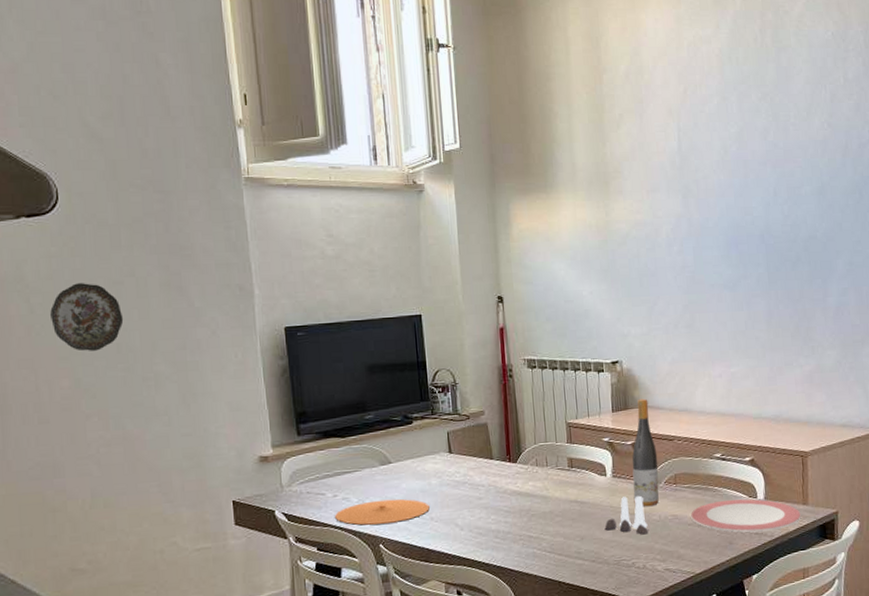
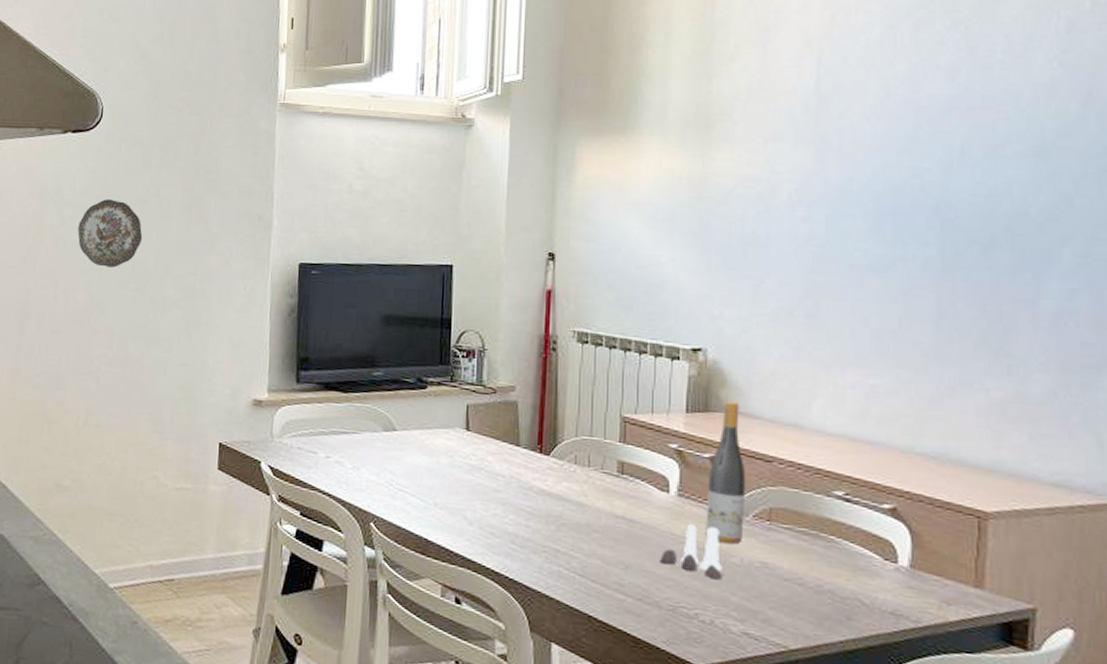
plate: present [335,499,430,526] -> none [325,470,435,501]
plate: present [691,499,801,533] -> none [789,555,970,615]

